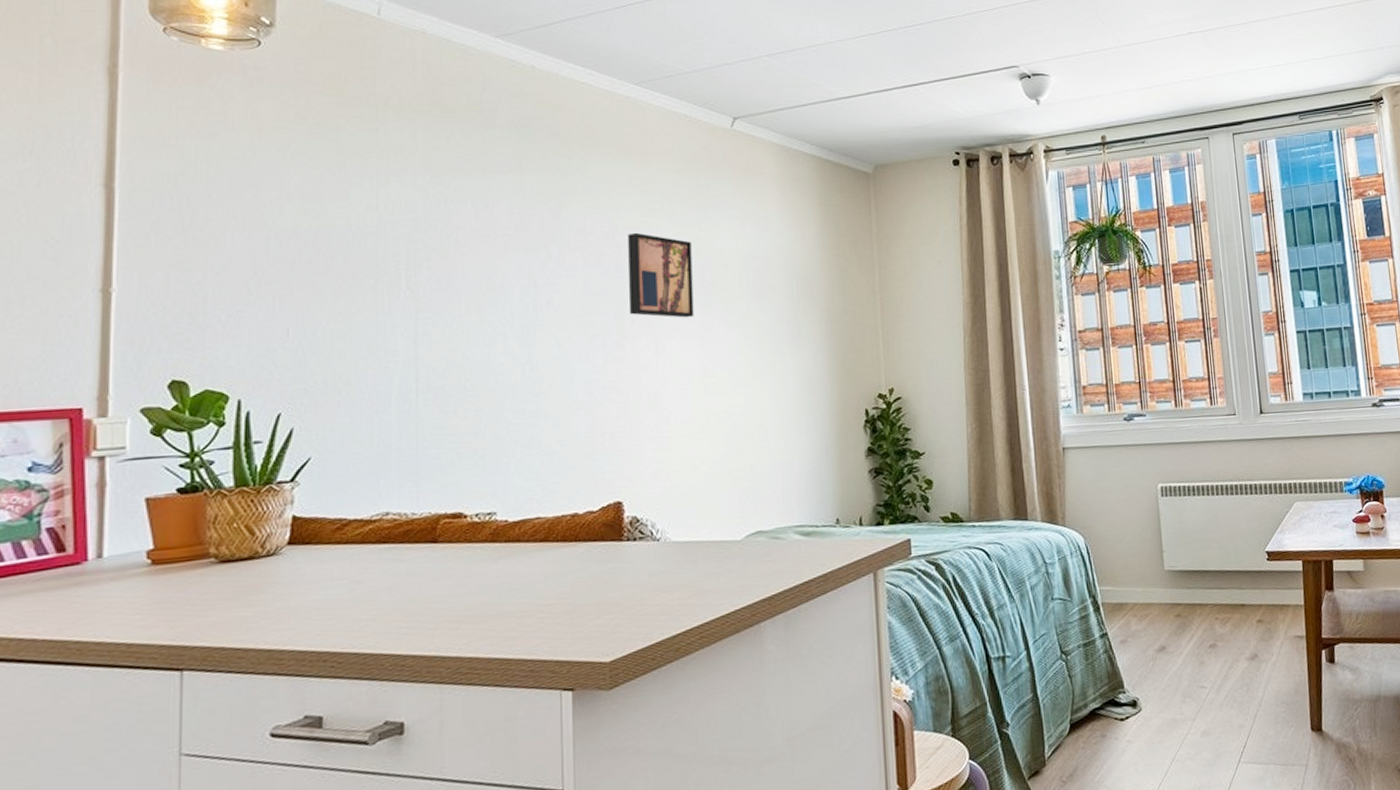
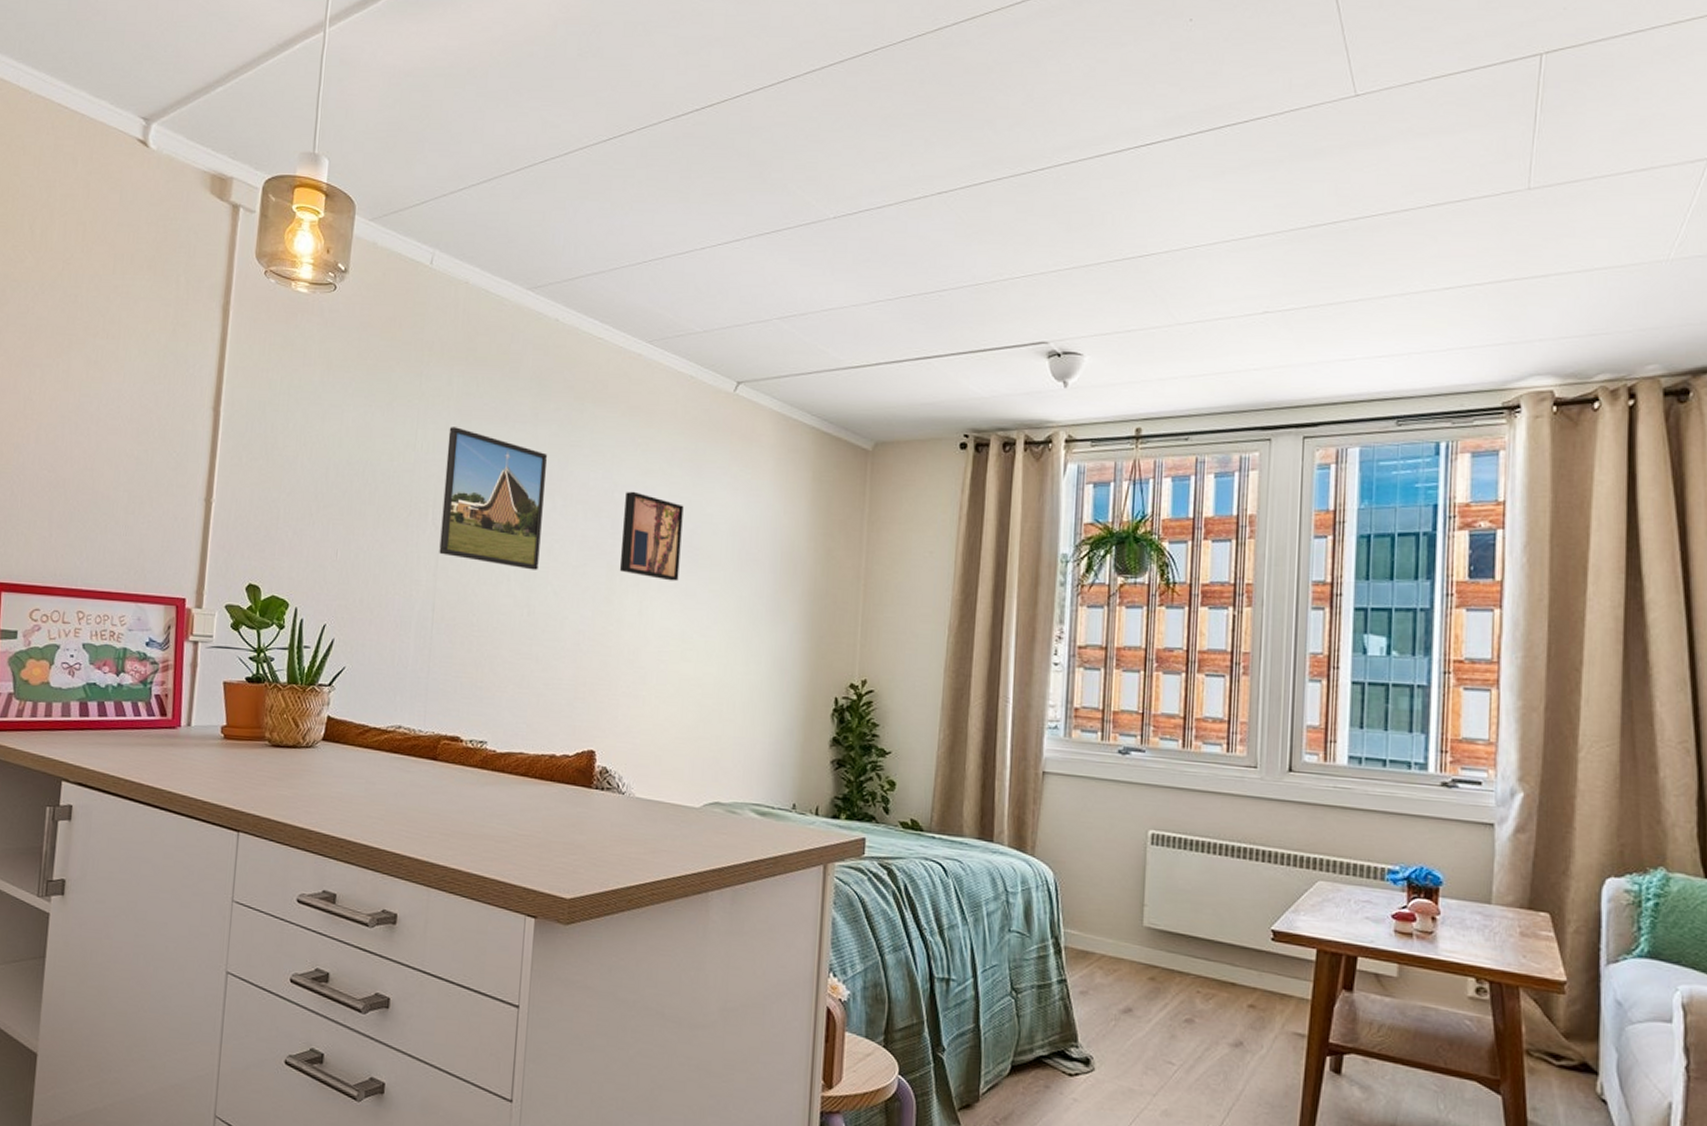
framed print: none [417,183,538,325] -> present [439,427,547,570]

